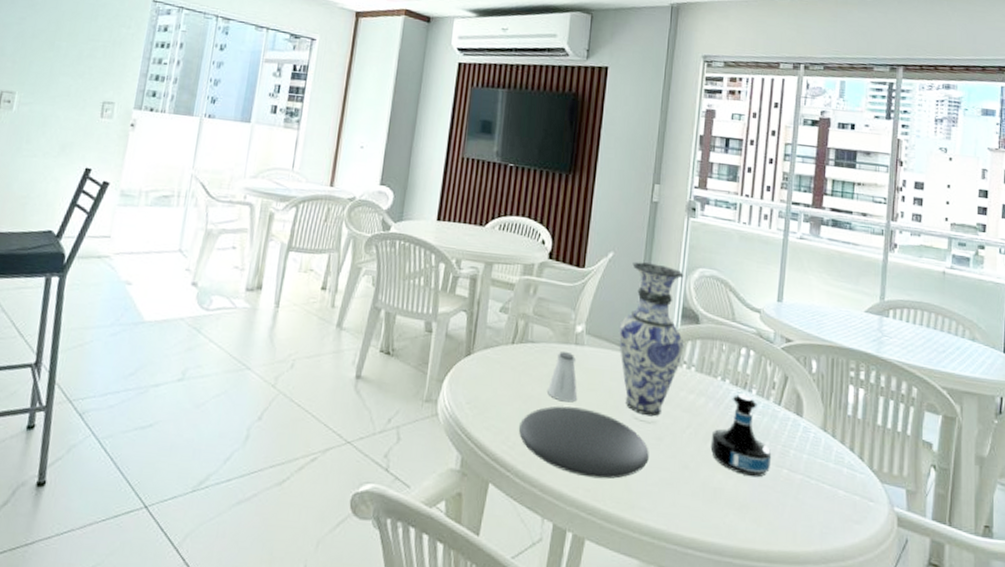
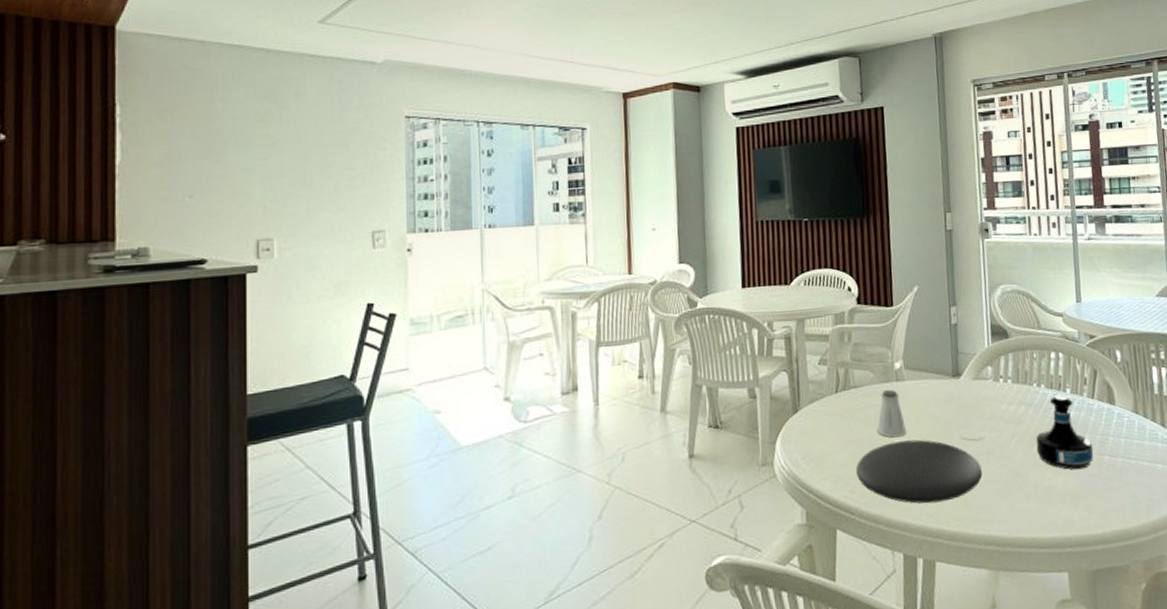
vase: present [618,261,684,417] -> none [934,289,998,435]

